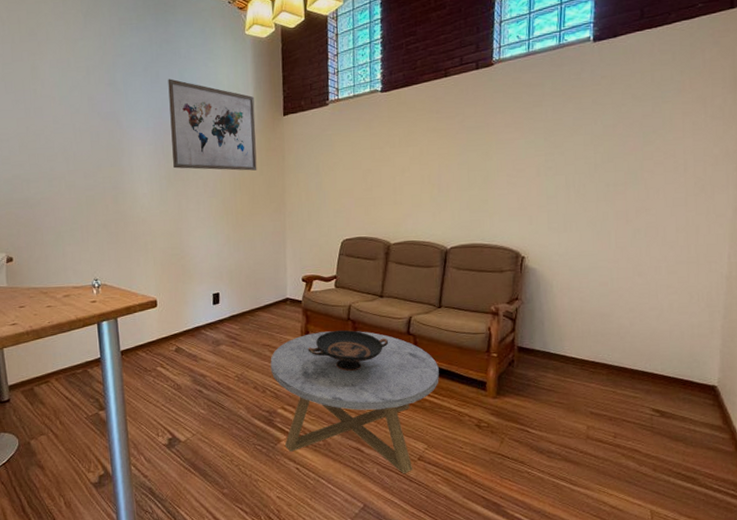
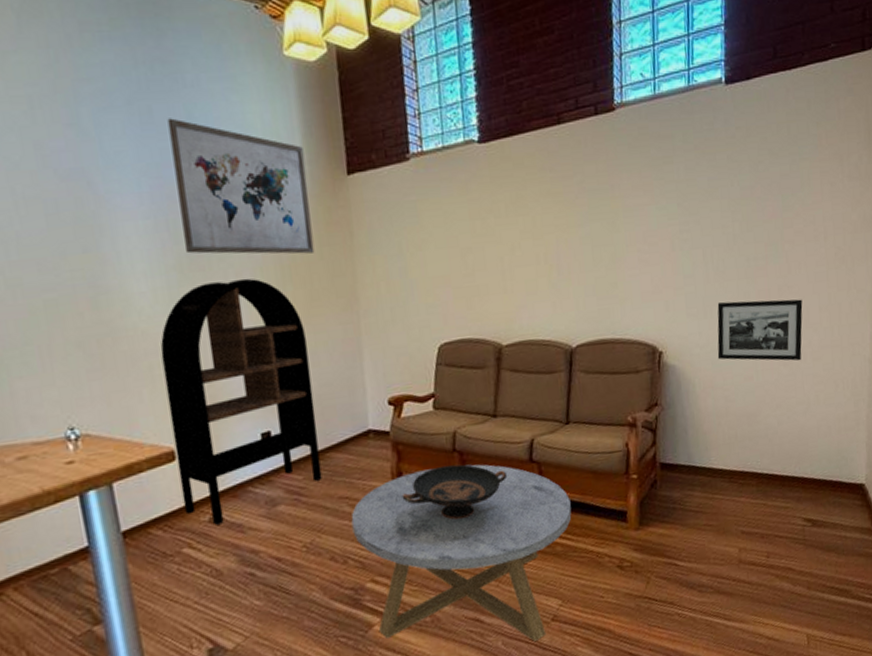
bookshelf: none [153,186,252,354] -> present [160,278,322,525]
picture frame: none [575,219,660,273] -> present [717,299,803,361]

